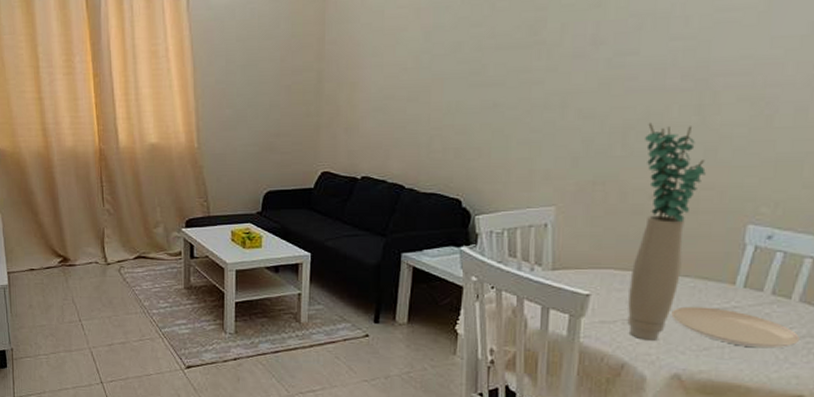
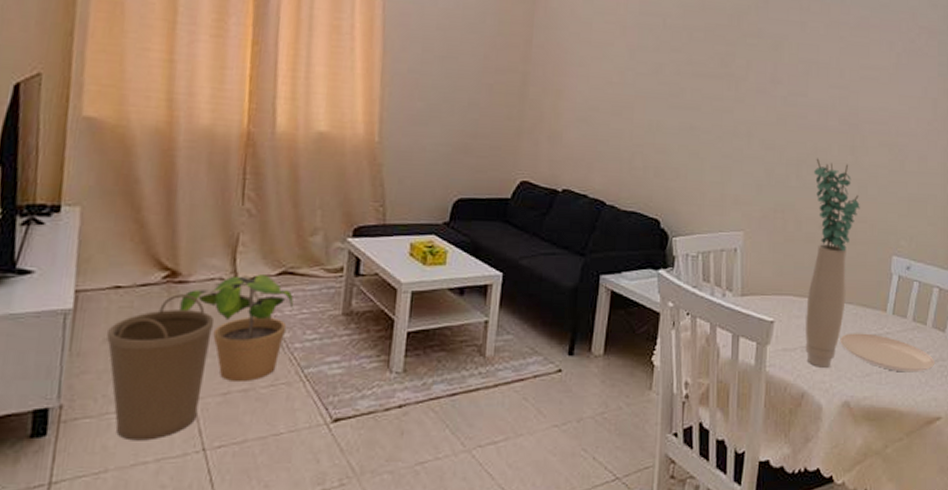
basket: none [31,274,97,374] -> present [107,294,215,441]
potted plant: none [72,259,149,337] -> present [179,274,294,381]

